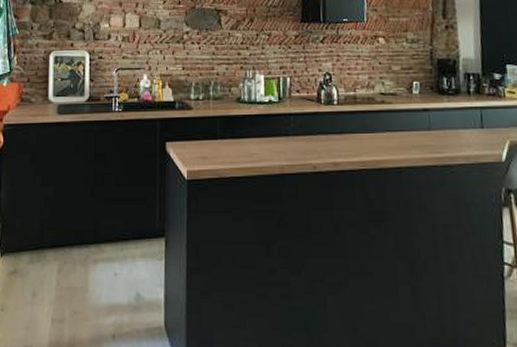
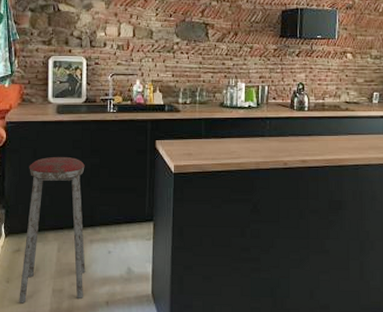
music stool: none [14,162,89,336] -> present [19,156,86,304]

